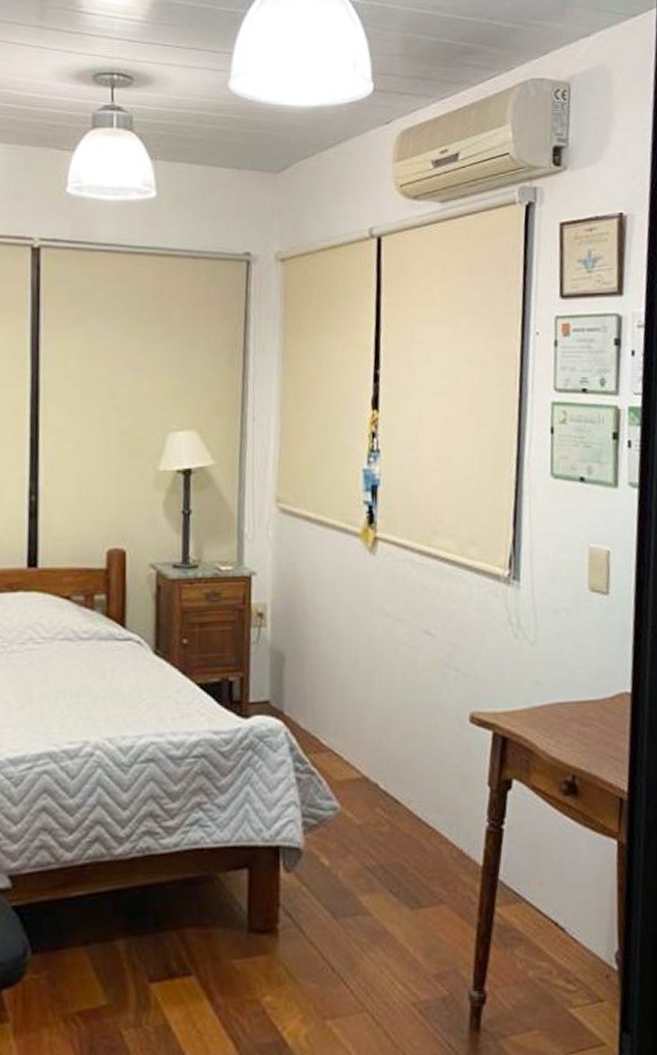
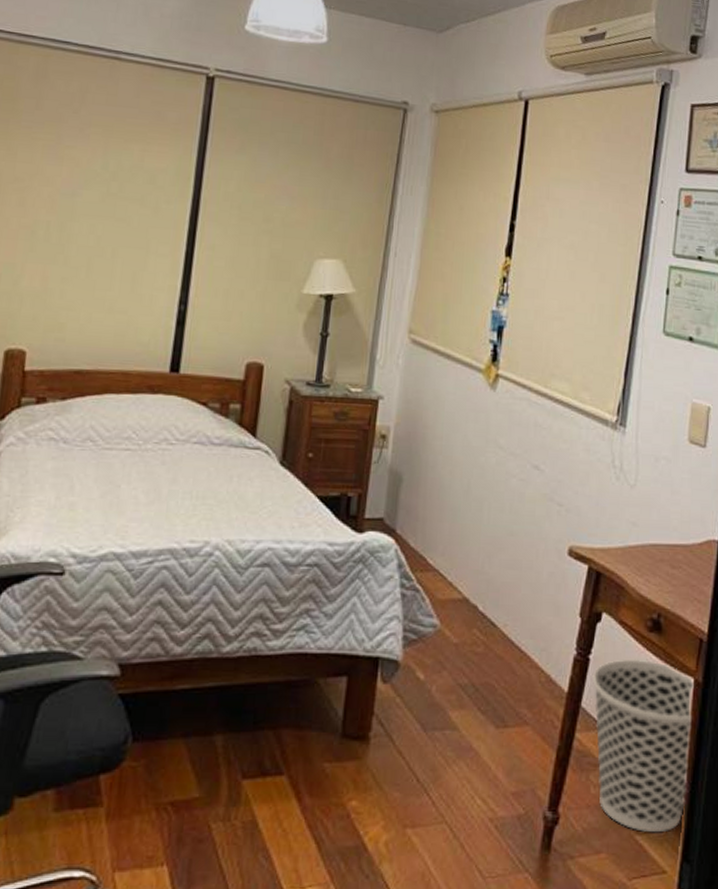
wastebasket: none [508,825,620,1005] -> present [593,659,694,833]

